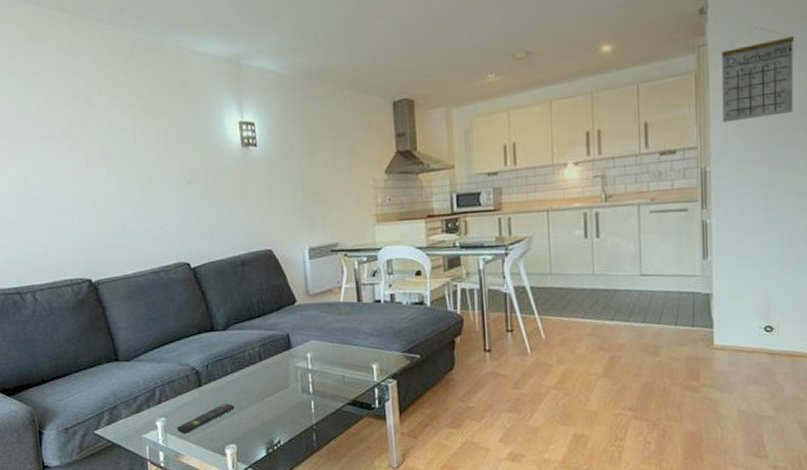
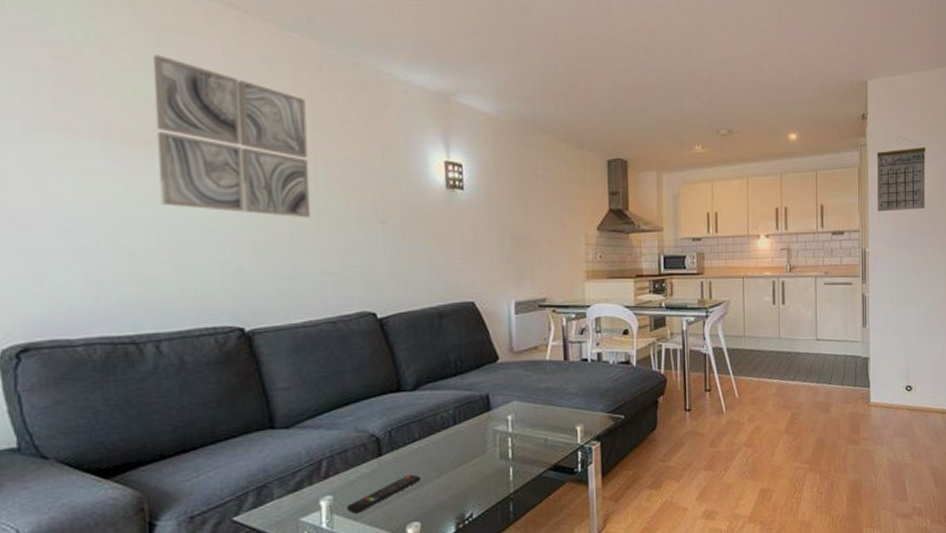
wall art: none [13,61,134,185] -> present [152,54,311,218]

